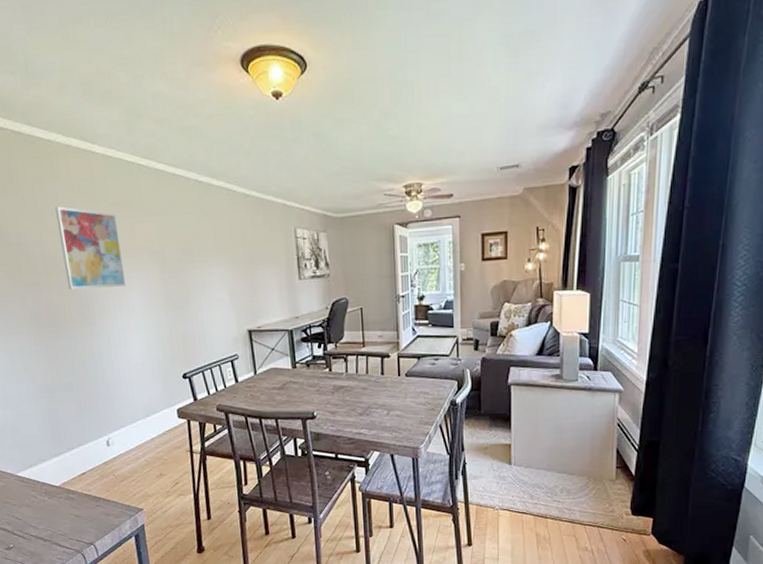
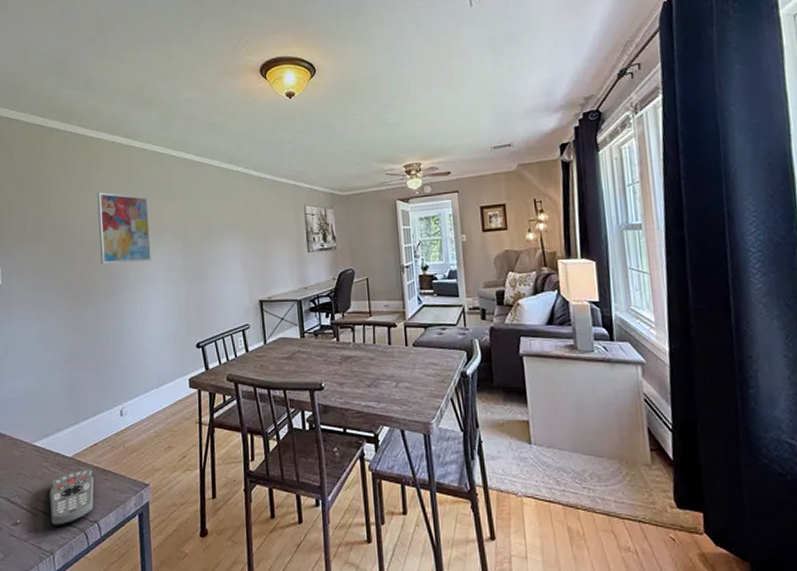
remote control: none [40,496,88,549] -> present [49,469,94,526]

